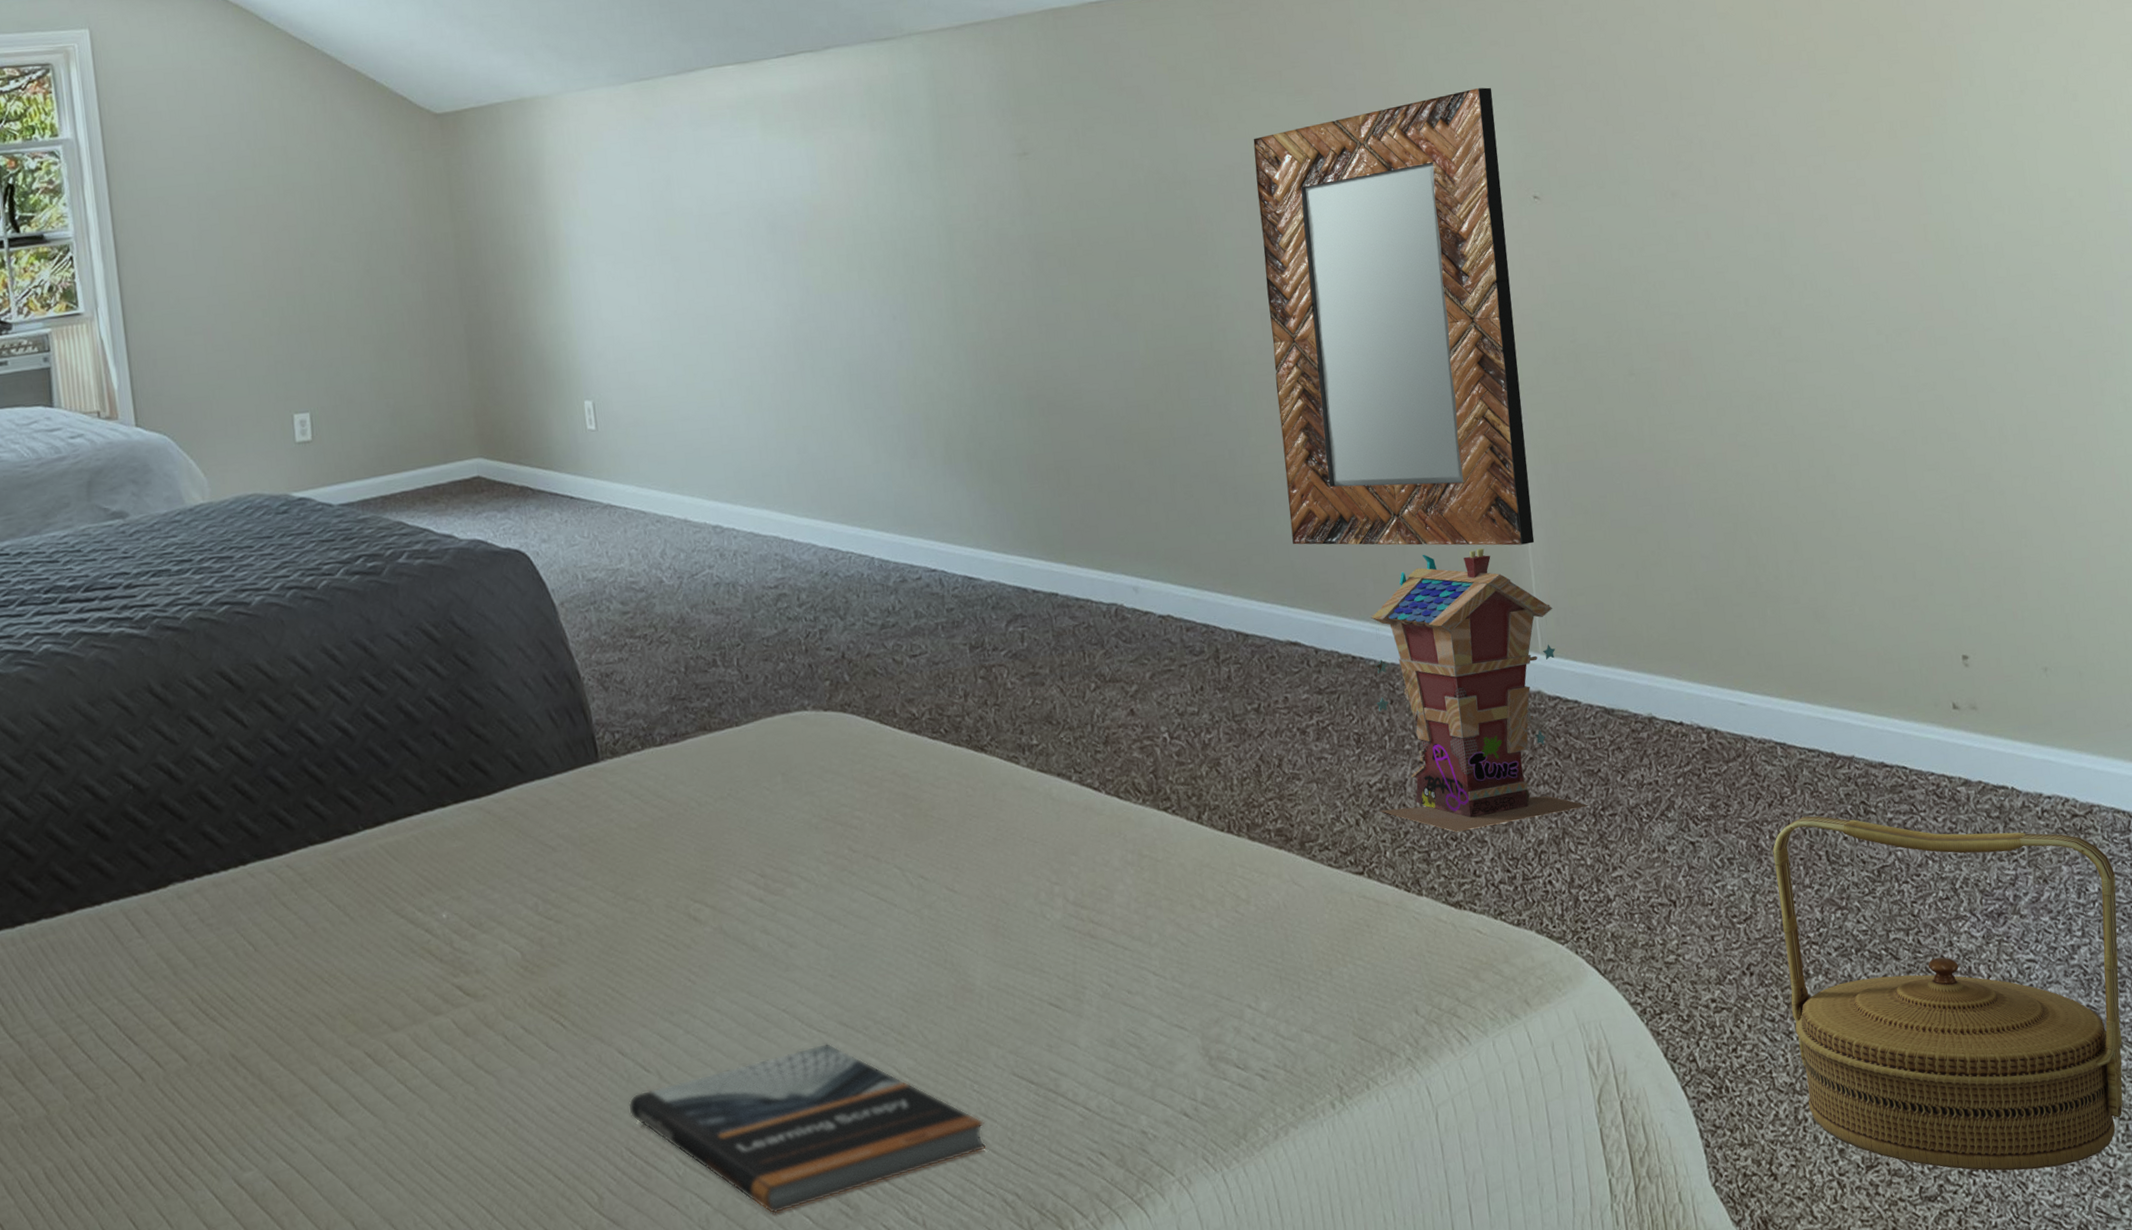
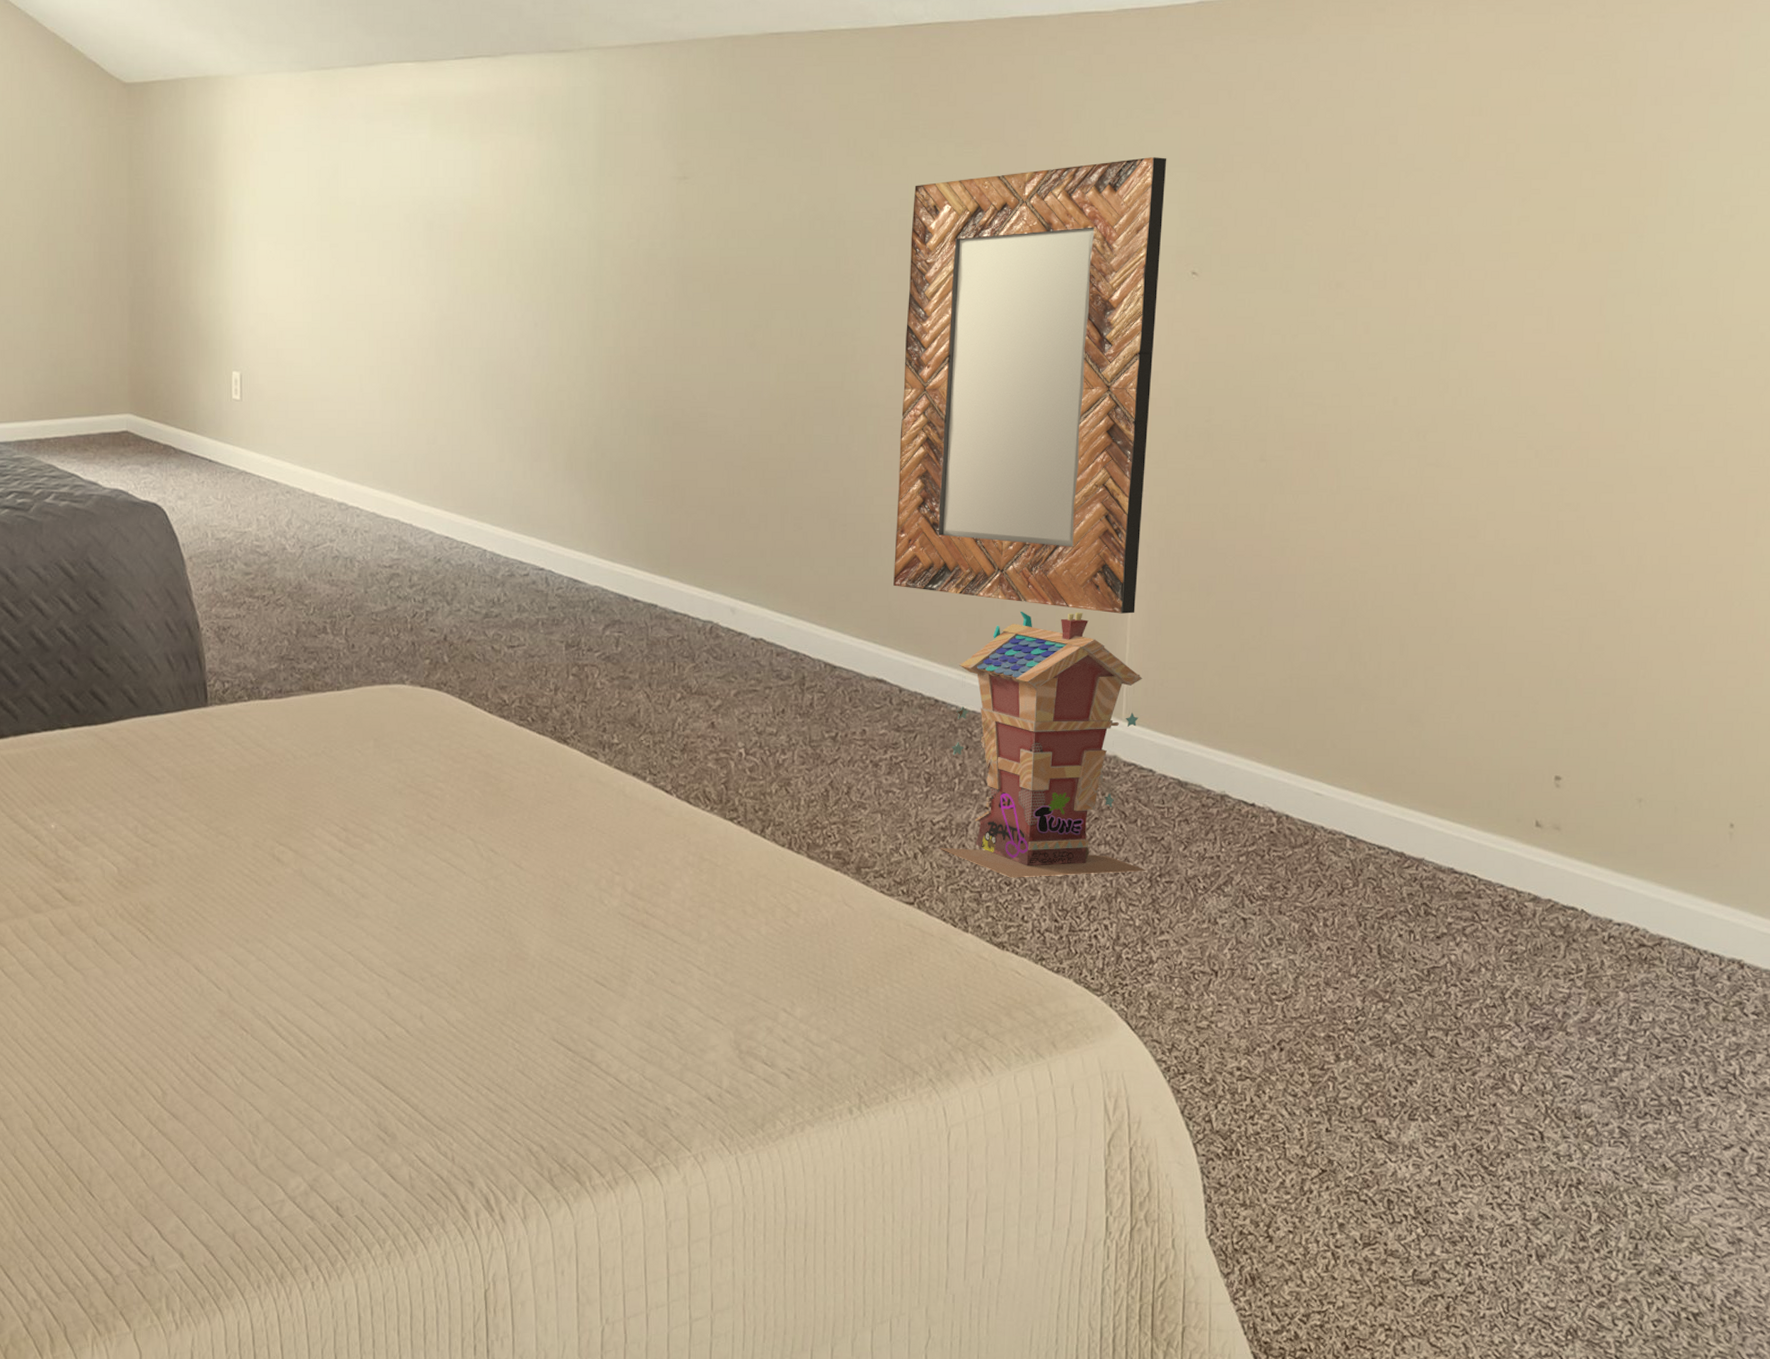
book: present [628,1043,986,1214] -> none [198,987,520,1130]
basket: present [1772,816,2123,1171] -> none [1315,909,1673,1271]

